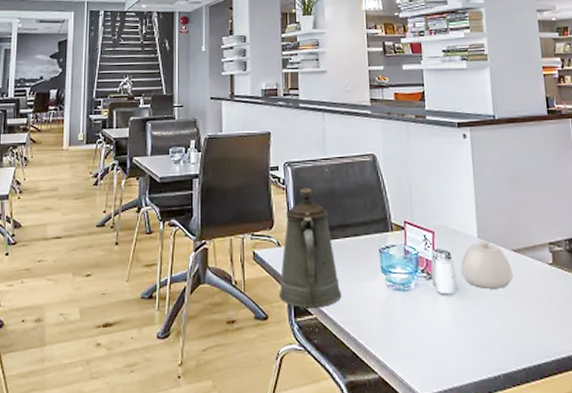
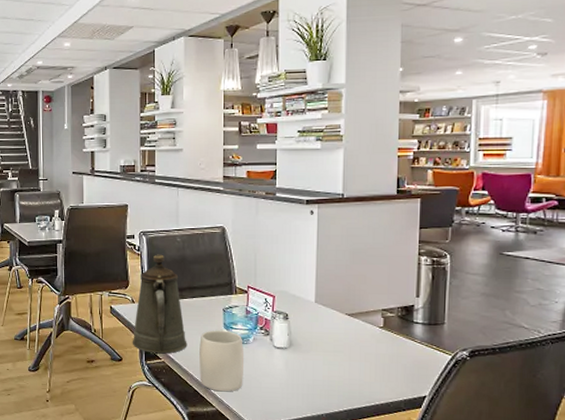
mug: none [355,275,408,353] -> present [199,330,245,392]
sugar bowl: present [460,240,514,289] -> none [296,304,345,346]

